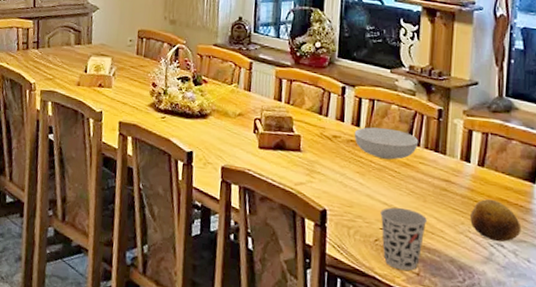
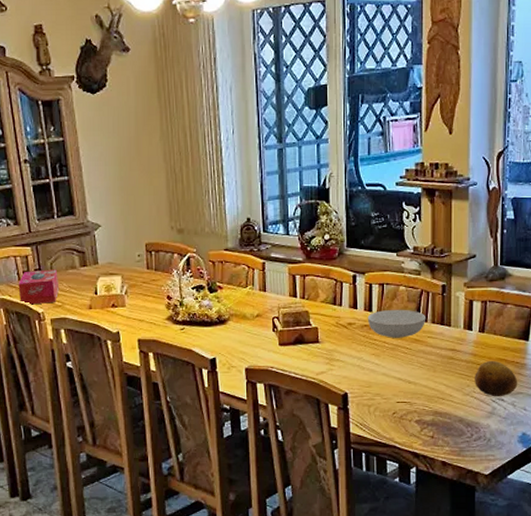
tissue box: none [15,43,54,75] -> present [18,269,60,305]
cup: present [380,207,427,271] -> none [396,380,437,435]

